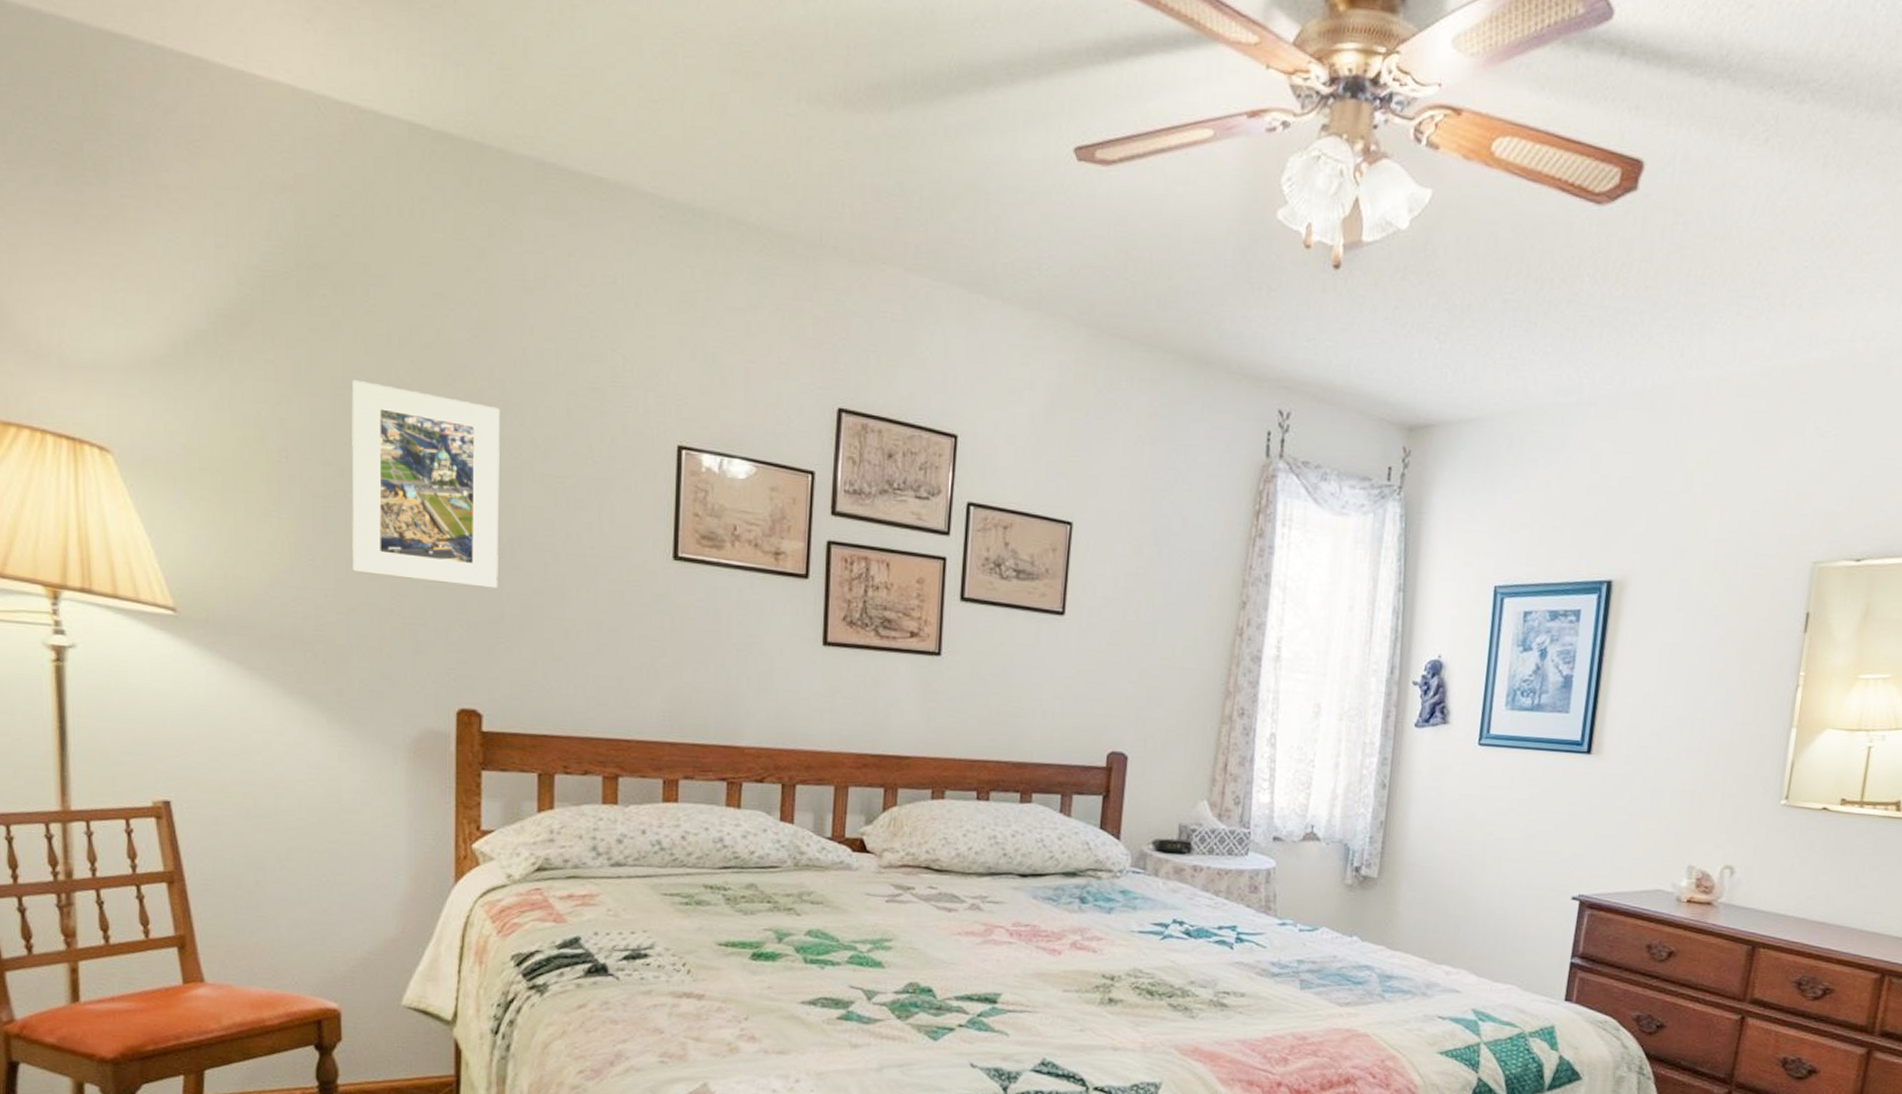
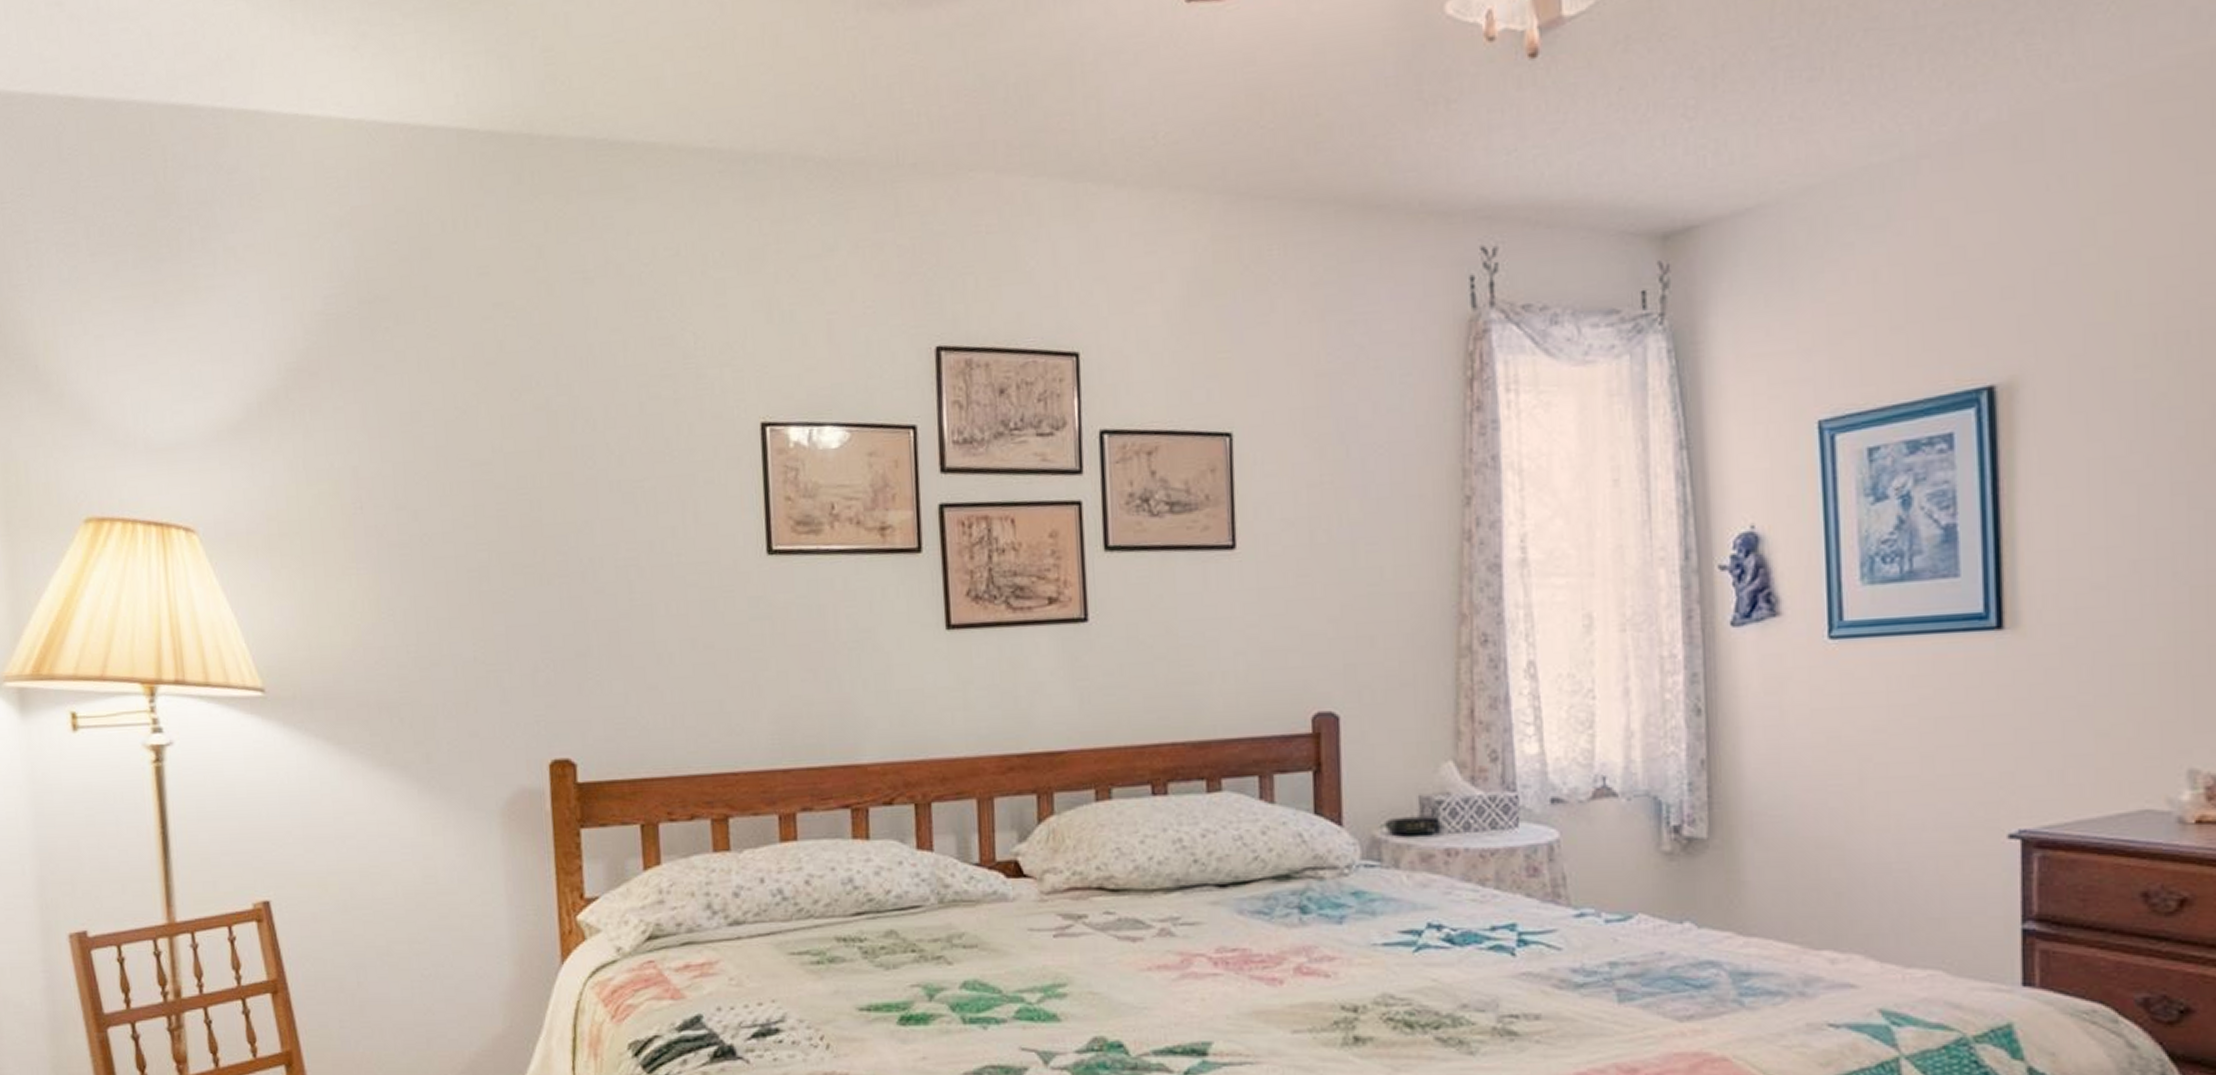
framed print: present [351,379,500,588] -> none [420,411,582,623]

